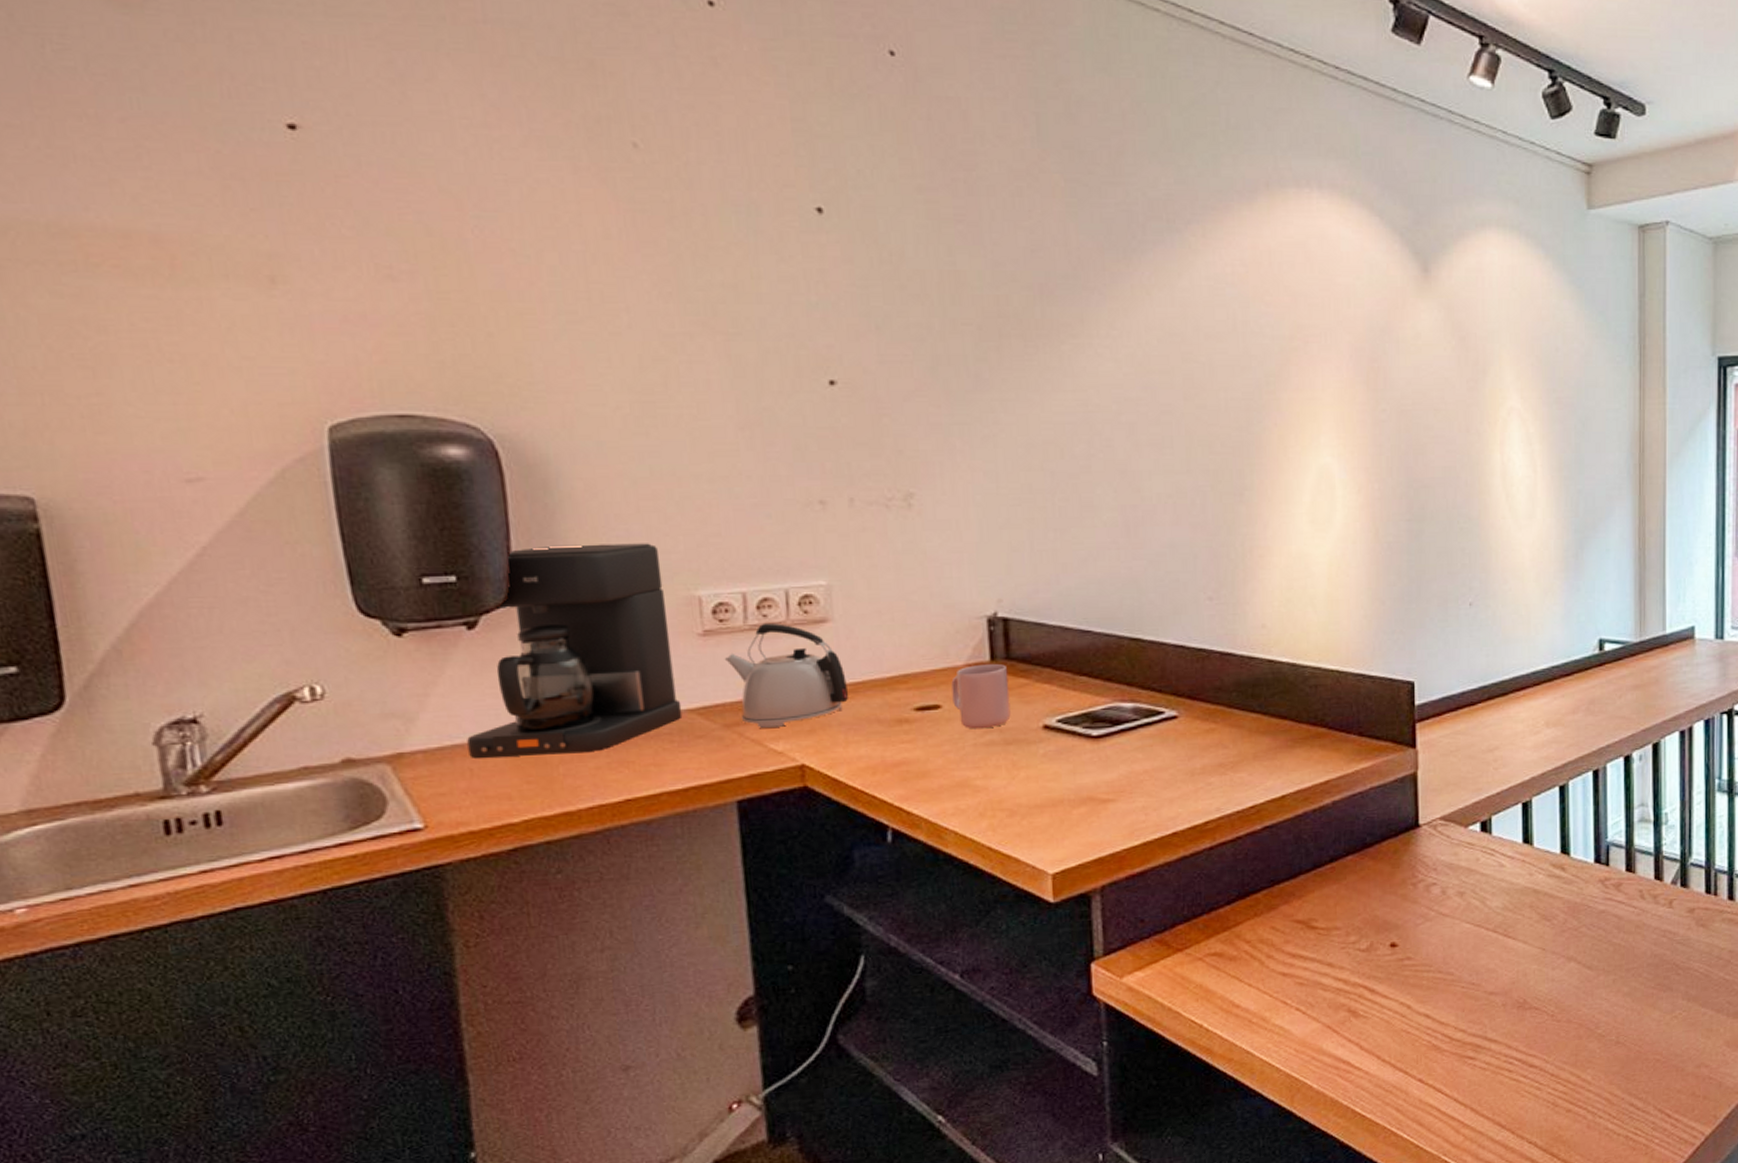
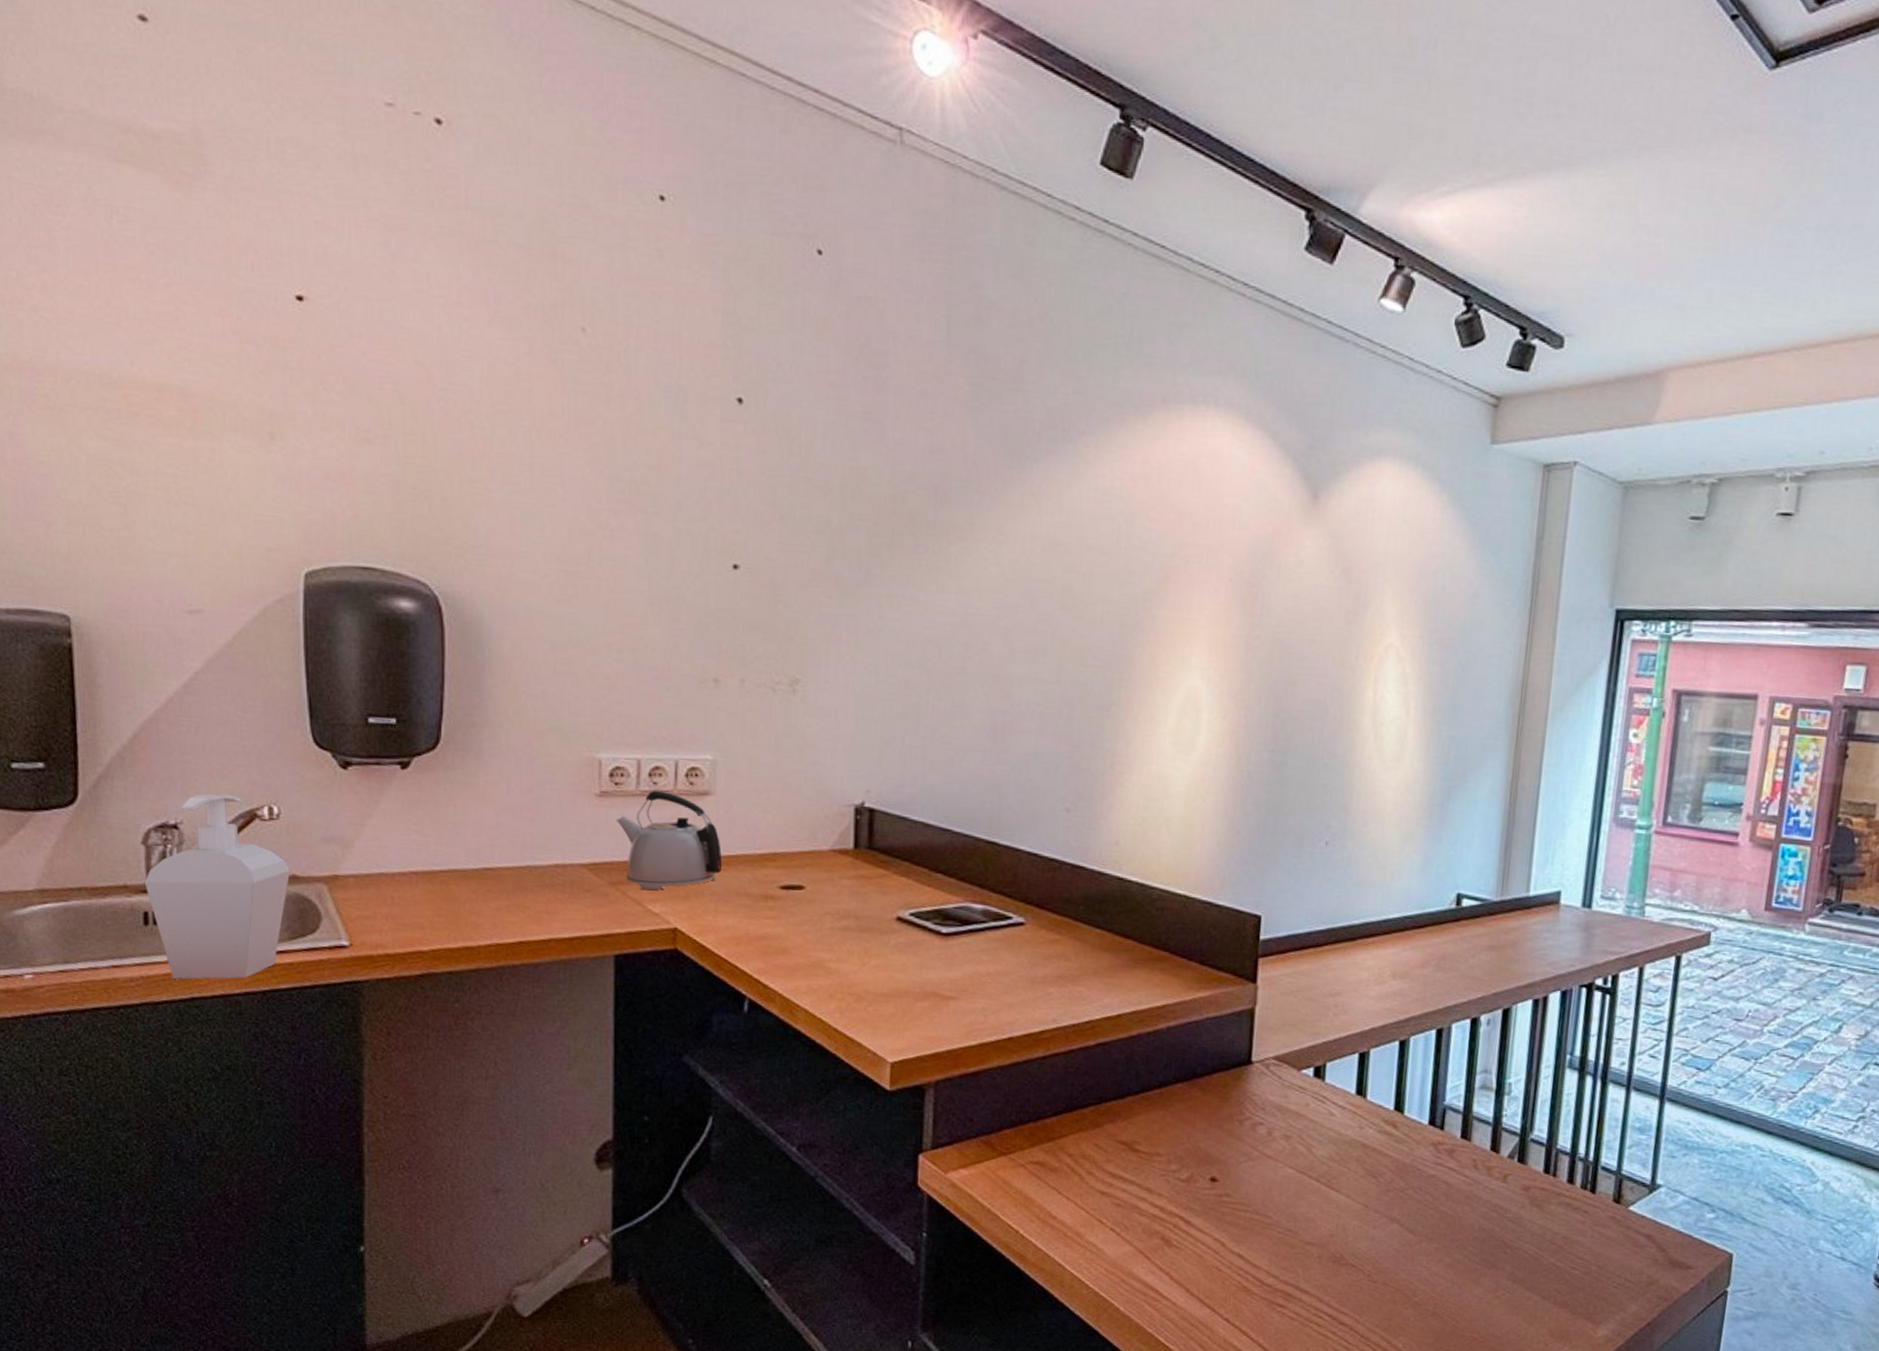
soap bottle: none [160,678,344,892] -> present [144,793,291,980]
coffee maker: present [467,543,682,758] -> none [392,699,575,894]
cup: present [951,663,1011,729] -> none [815,851,869,914]

